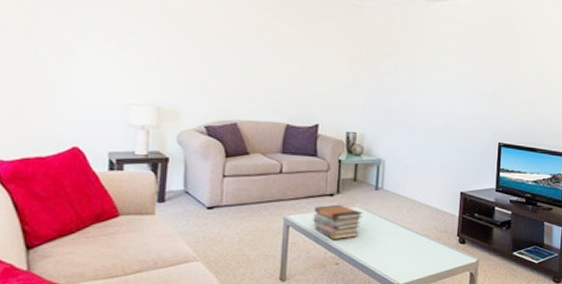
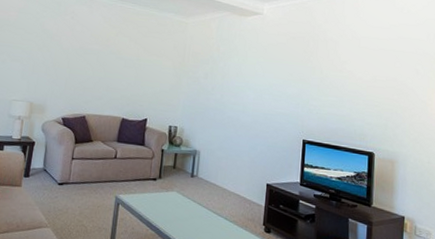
book stack: present [313,204,363,240] -> none [138,188,180,220]

